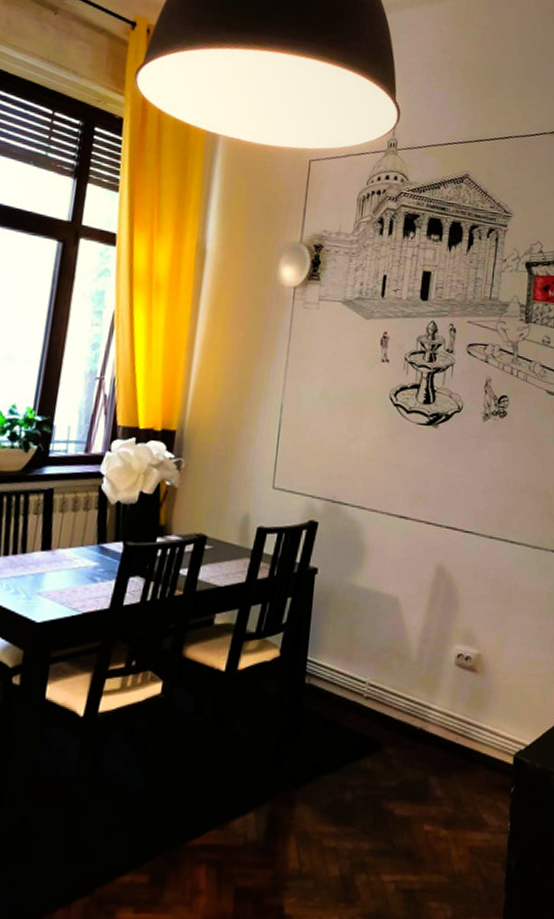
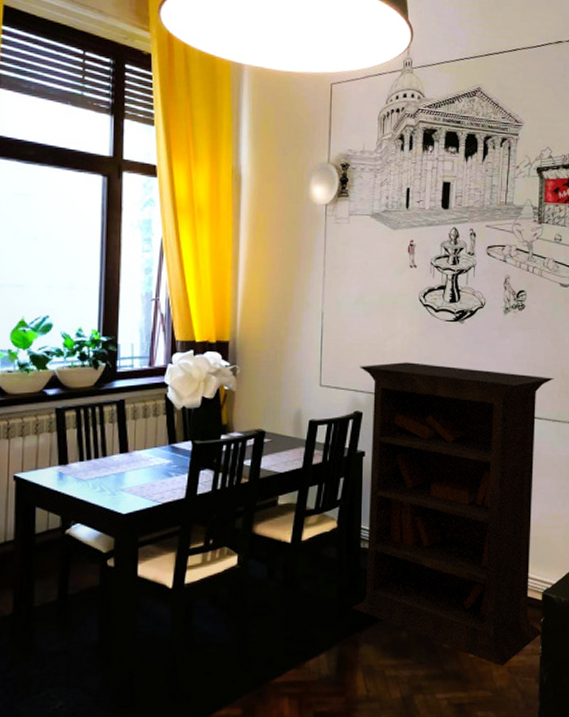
bookcase: none [289,467,537,846] -> present [352,362,554,667]

